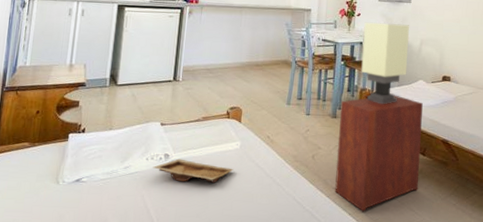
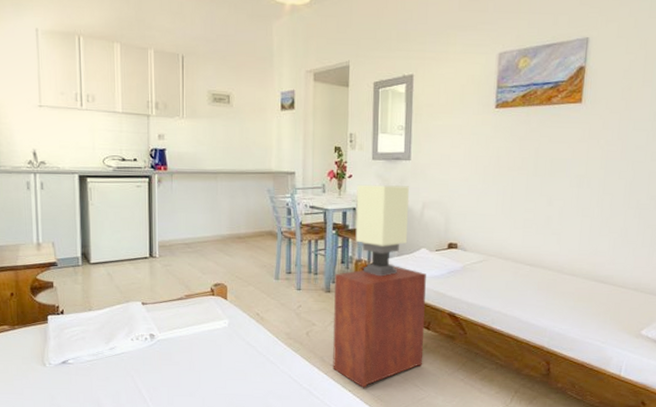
tray: present [153,158,234,183] -> none [139,338,224,362]

